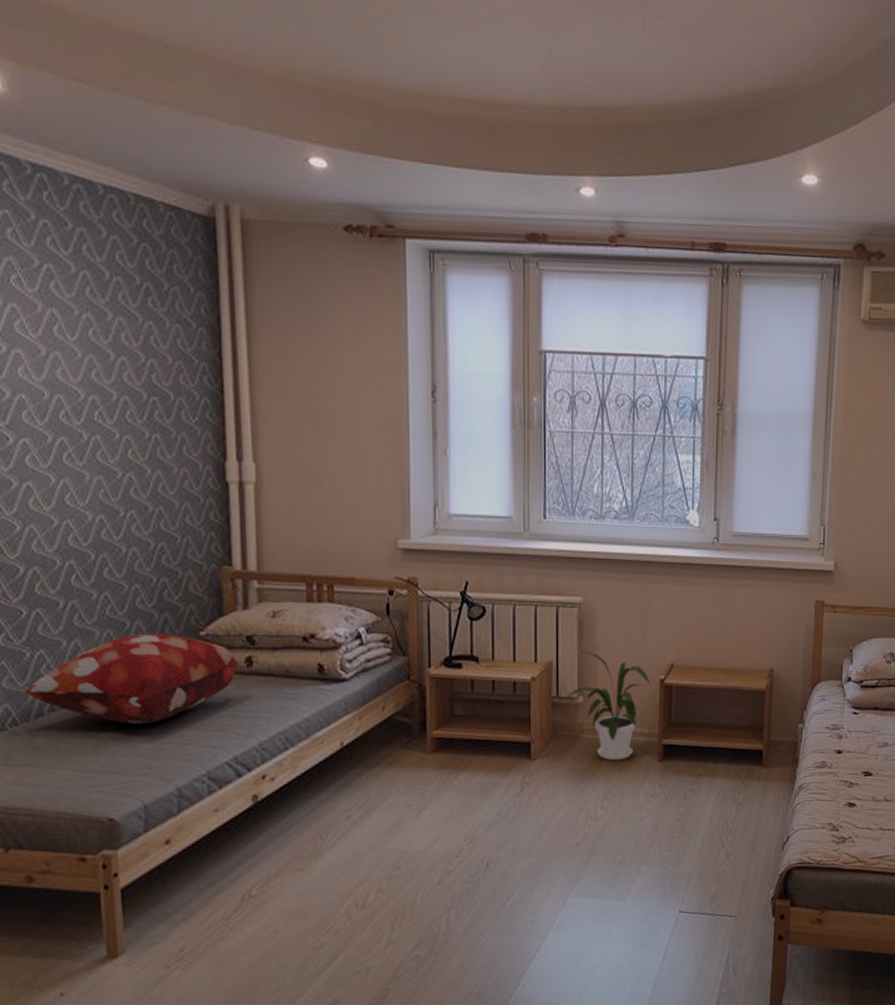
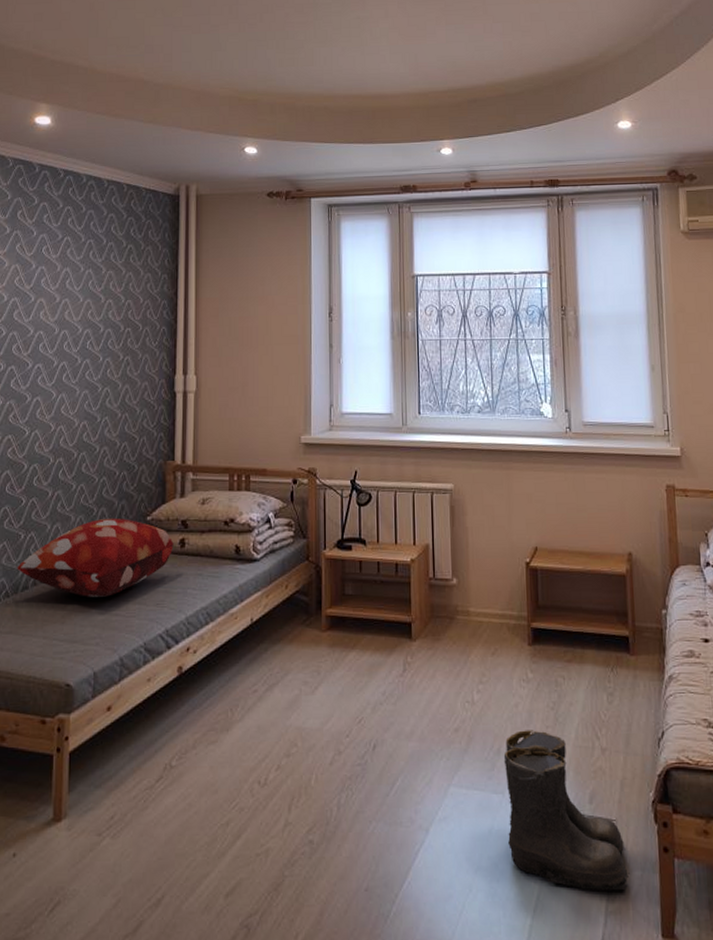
house plant: present [563,650,651,761] -> none [439,534,517,644]
boots: none [626,841,745,978] -> present [504,730,630,892]

